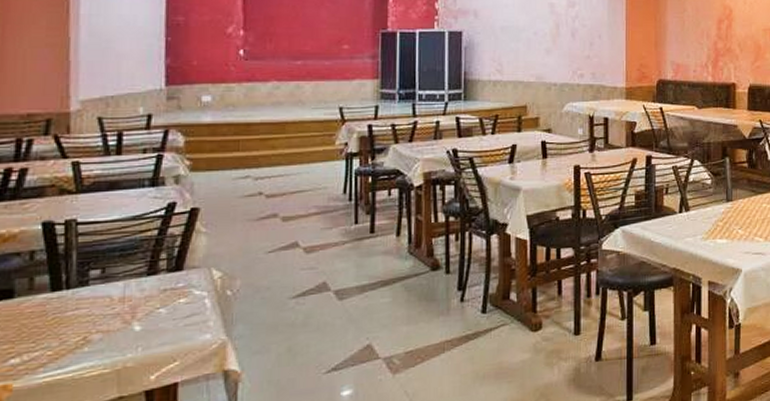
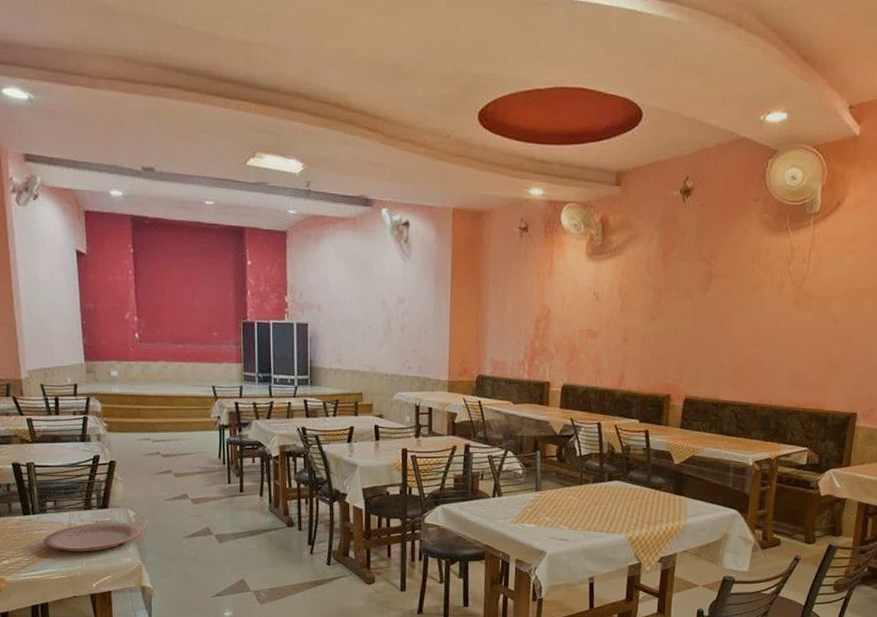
plate: none [79,286,233,335] -> present [44,522,143,552]

